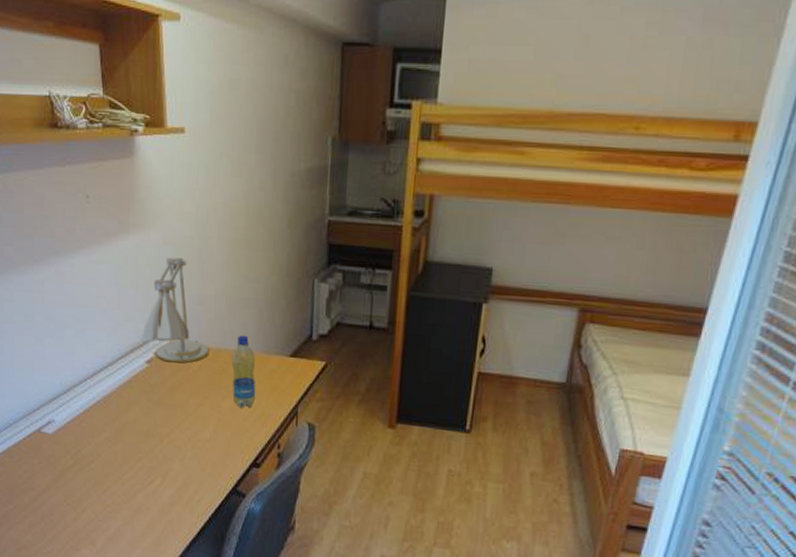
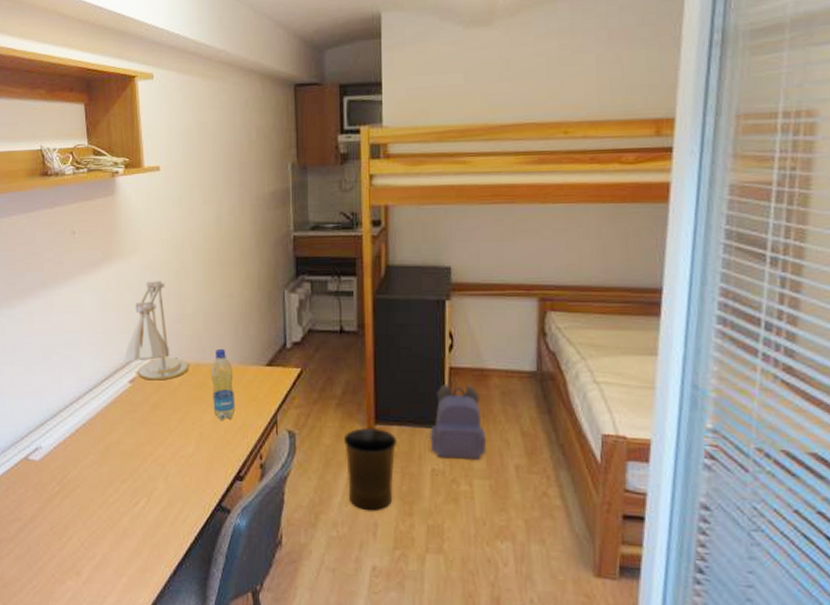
waste bin: none [363,425,418,505] -> present [343,428,398,510]
backpack: none [450,388,507,465] -> present [430,383,487,461]

